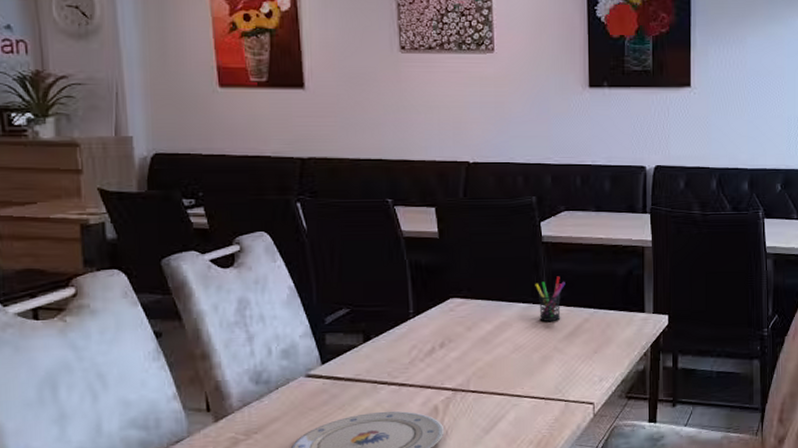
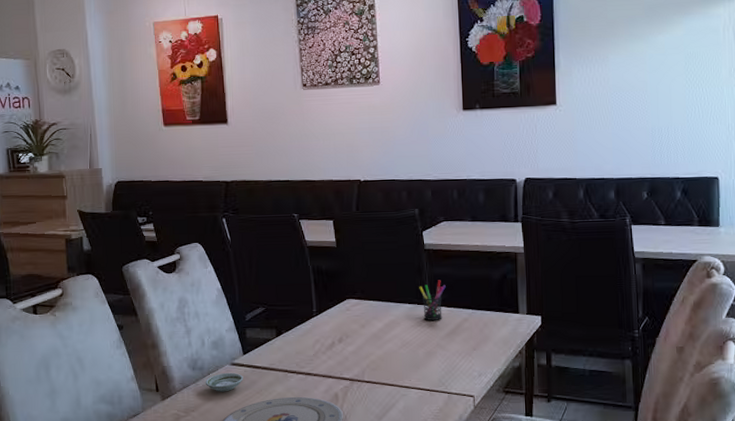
saucer: none [272,385,321,409] -> present [205,372,243,392]

